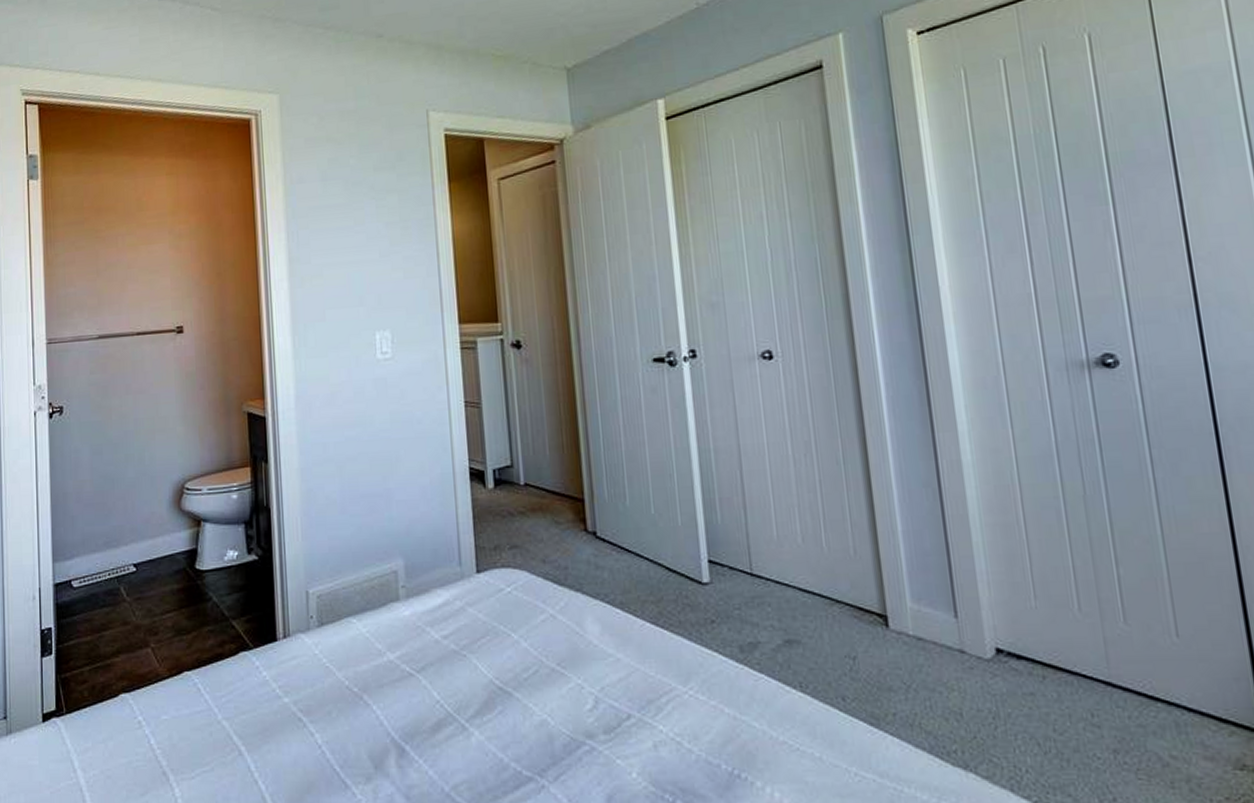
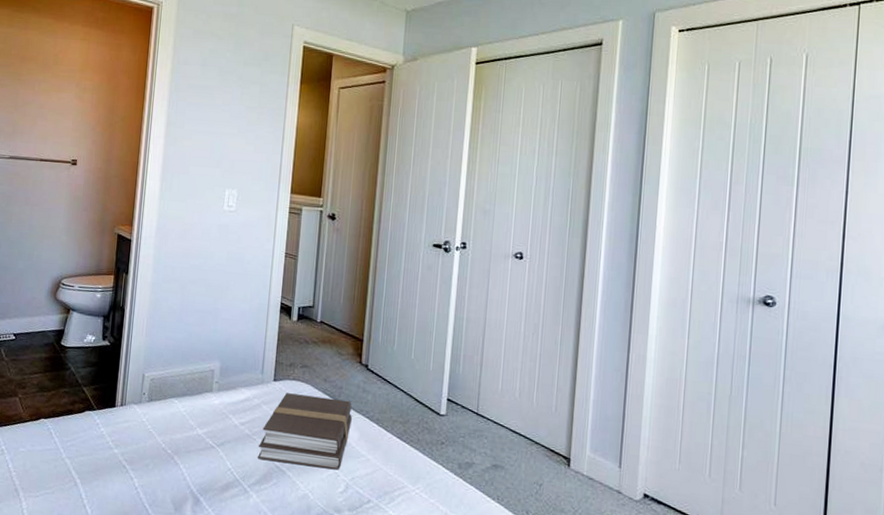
book: none [470,583,588,681] -> present [258,393,352,470]

